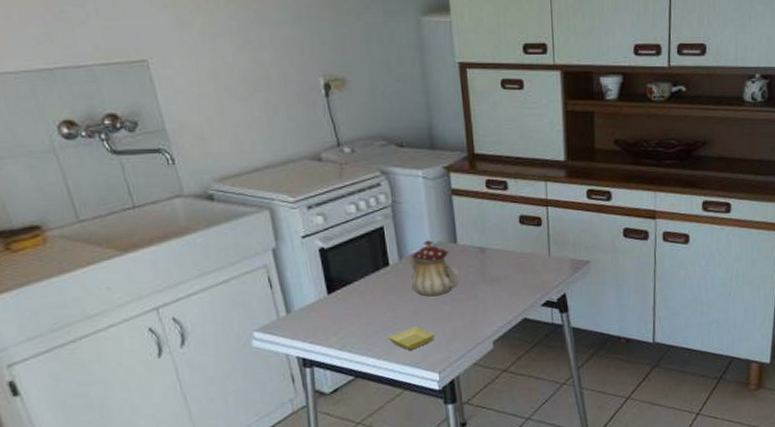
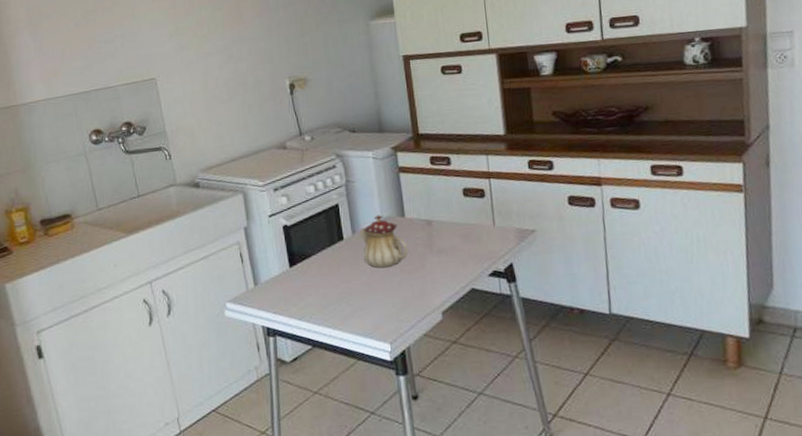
saucer: present [387,326,436,350] -> none [342,297,387,321]

